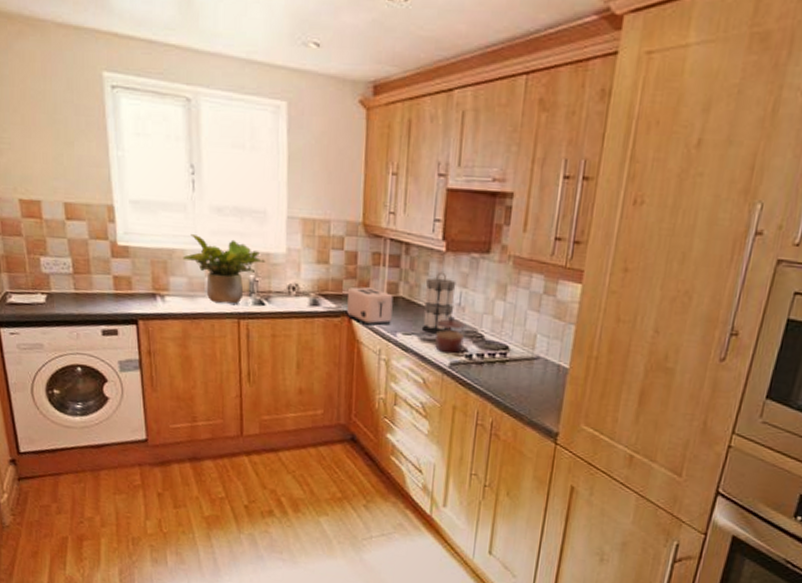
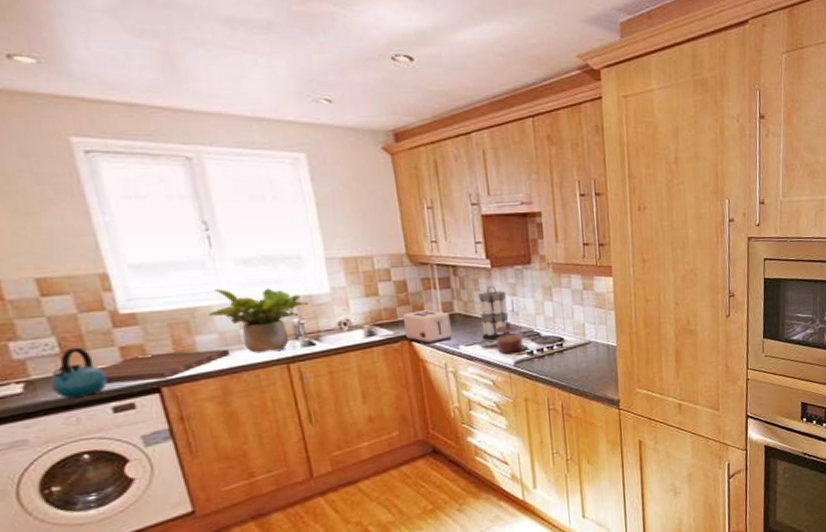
kettle: none [63,270,102,315] -> present [49,347,108,398]
cutting board: none [98,286,195,313] -> present [100,349,231,384]

